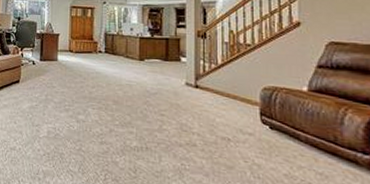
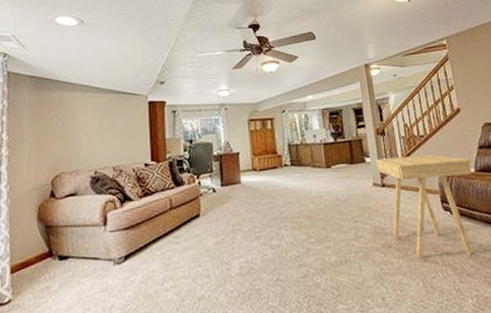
side table: none [191,60,307,175] -> present [374,154,473,259]

